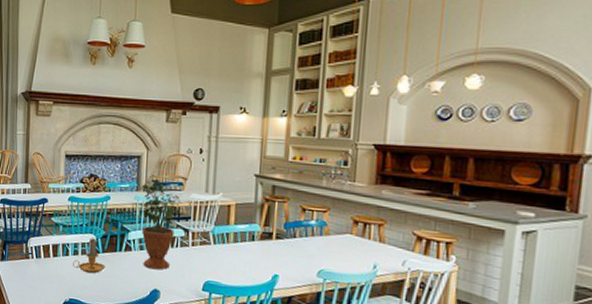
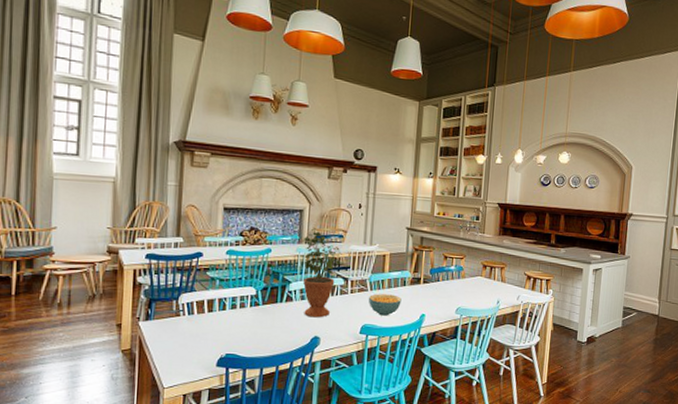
candle: present [73,237,105,274] -> none [230,289,265,327]
cereal bowl: none [211,248,250,274] -> present [368,293,402,316]

